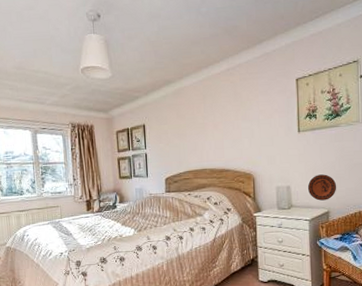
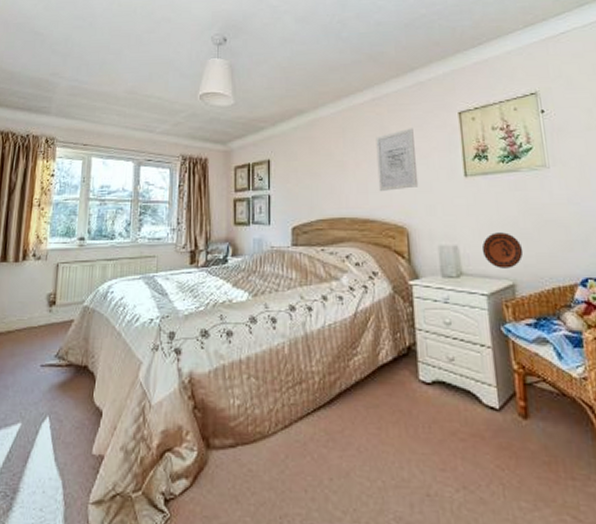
wall art: none [230,93,263,146] -> present [376,128,419,191]

